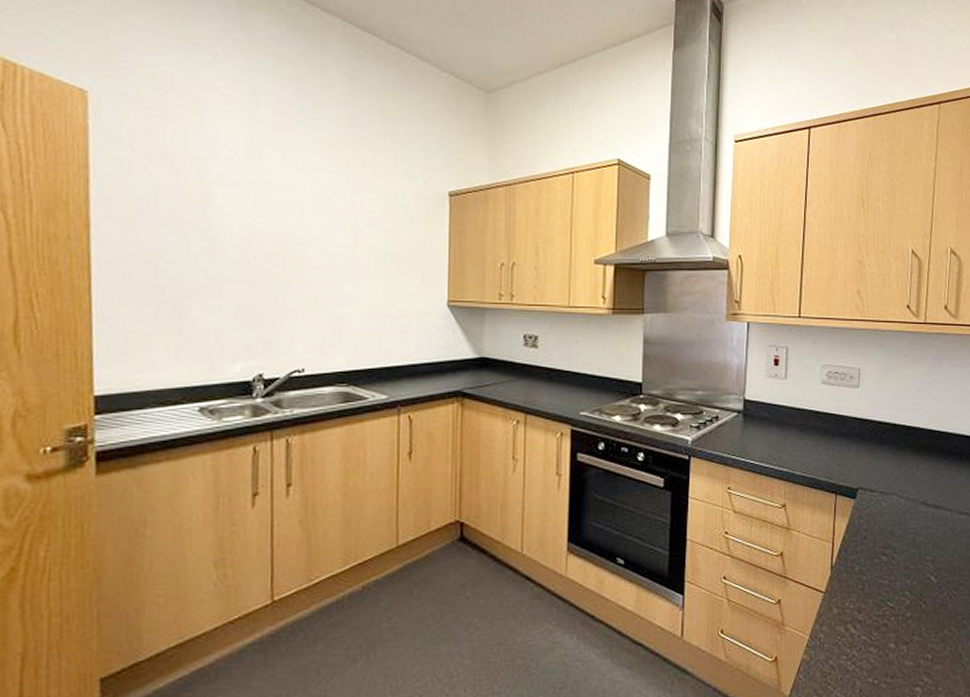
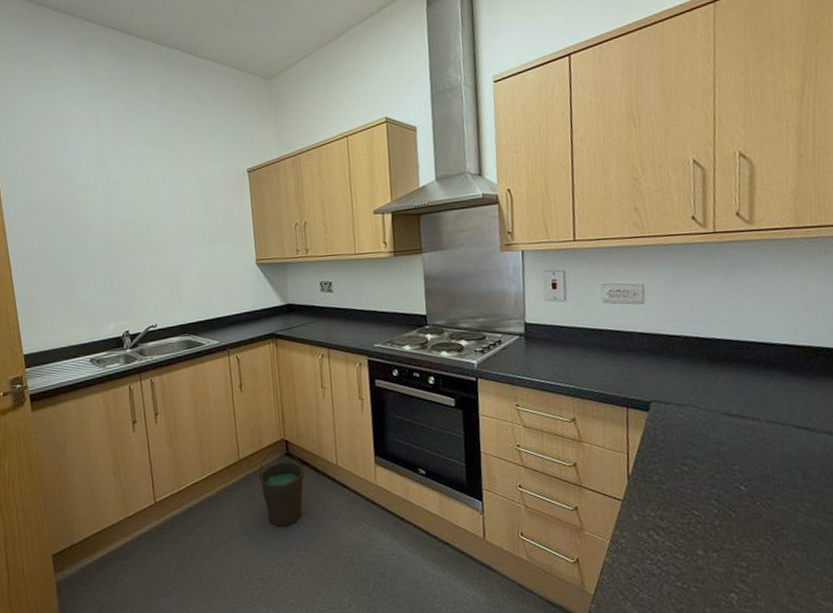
bucket: none [421,533,480,631] -> present [258,449,305,527]

